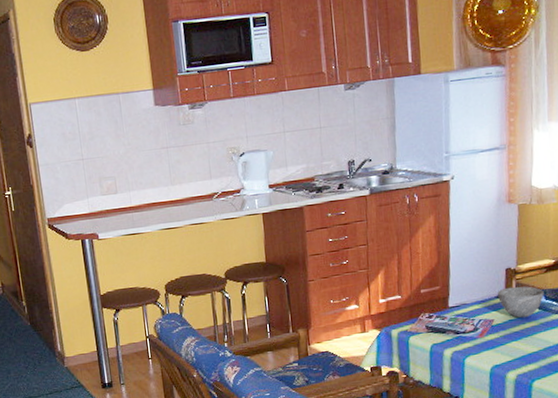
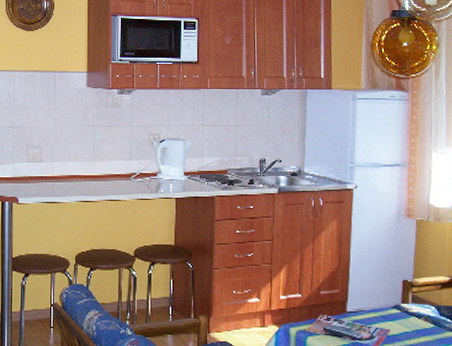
bowl: present [498,286,544,318] -> none [394,299,439,332]

